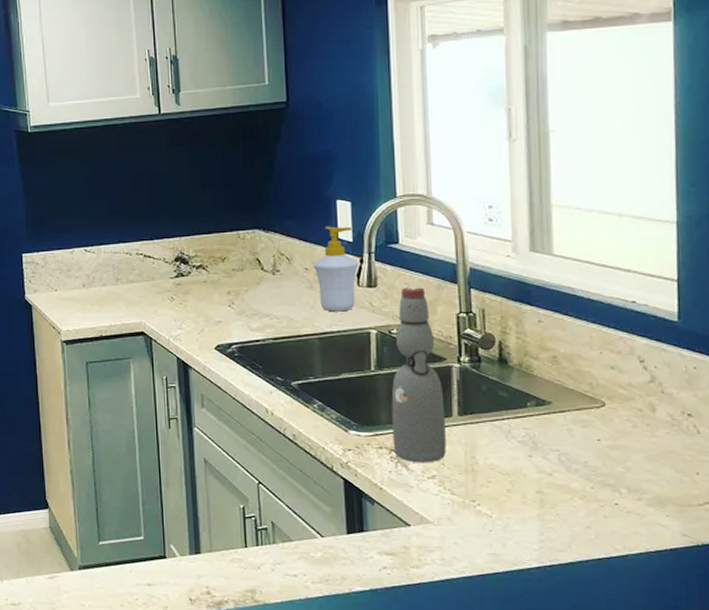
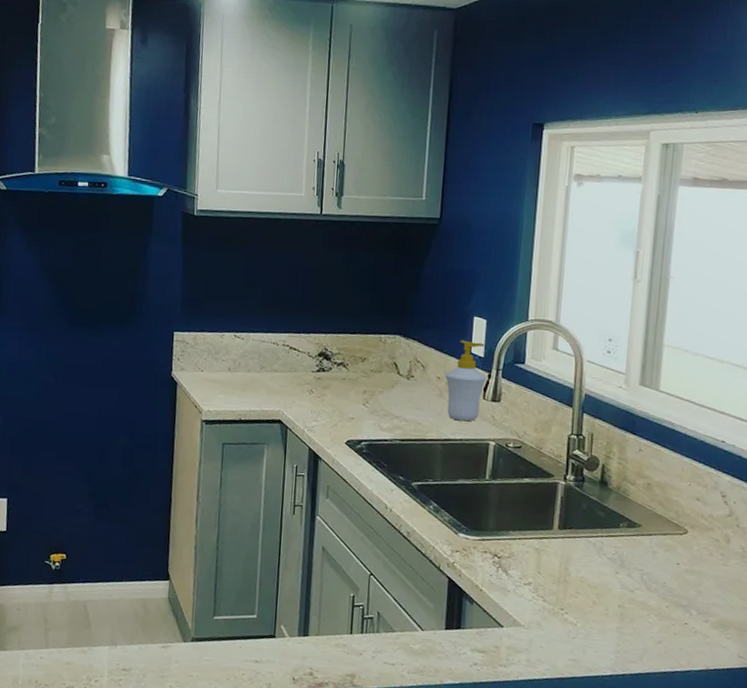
bottle: present [391,287,446,463] -> none [496,405,548,570]

